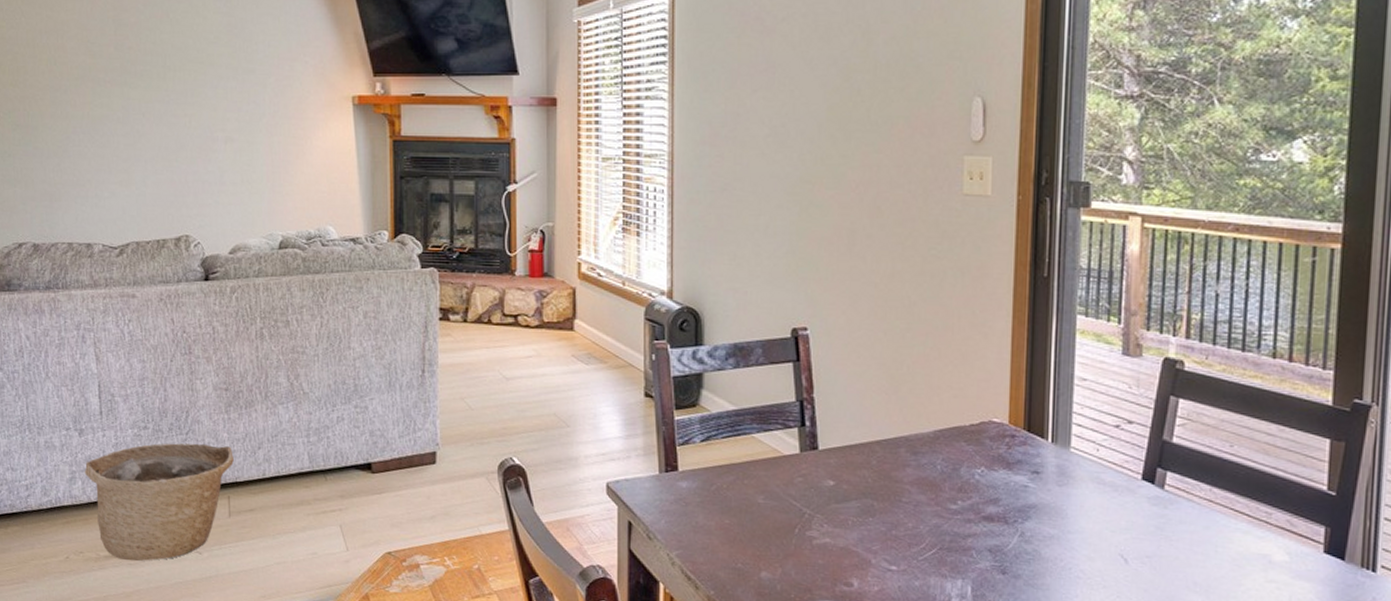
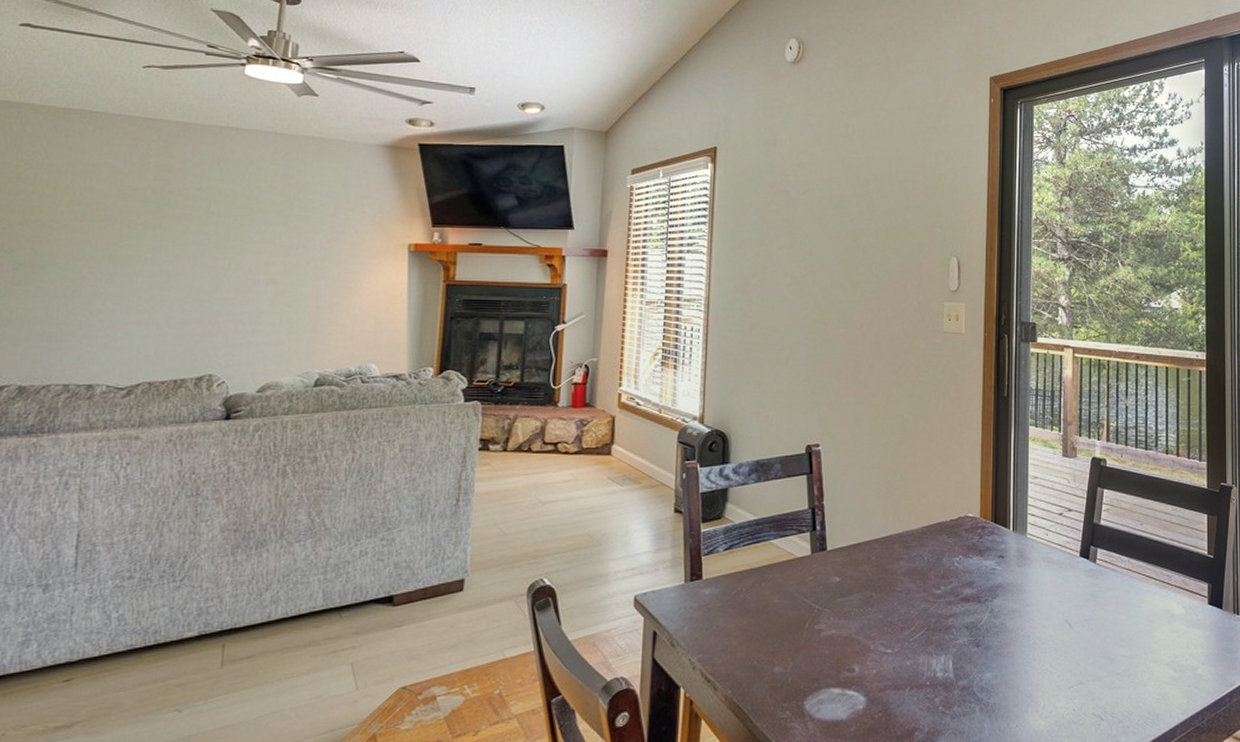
basket: present [84,443,234,562] -> none [43,590,235,730]

